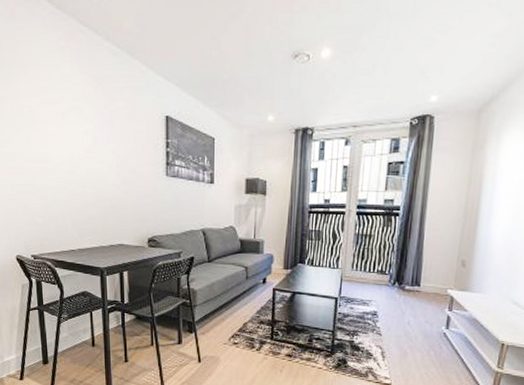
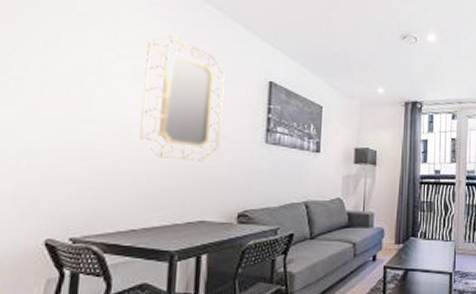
home mirror: none [63,77,129,193] -> present [140,35,225,161]

